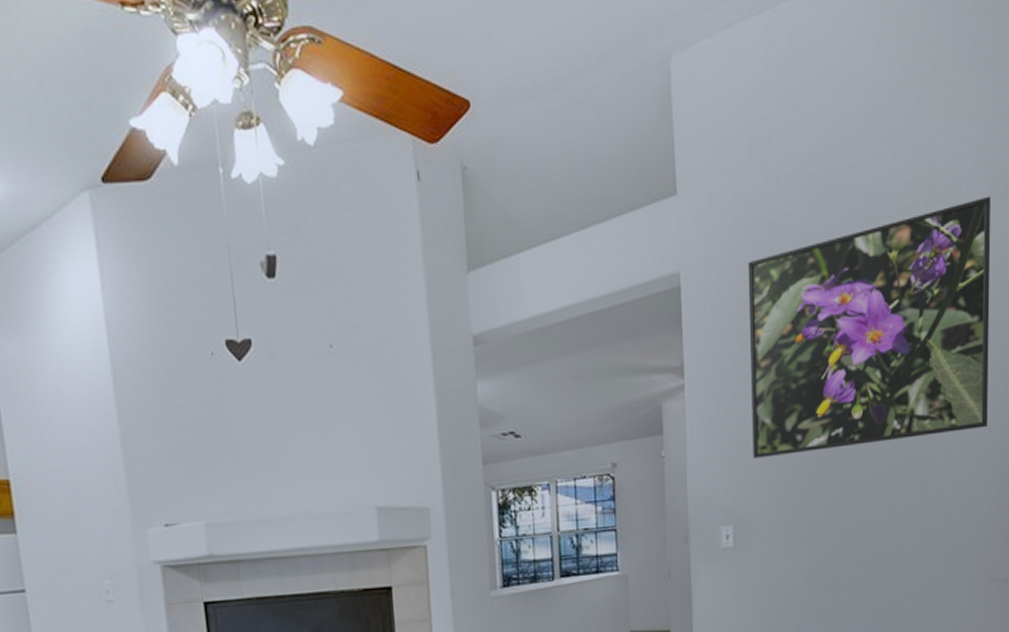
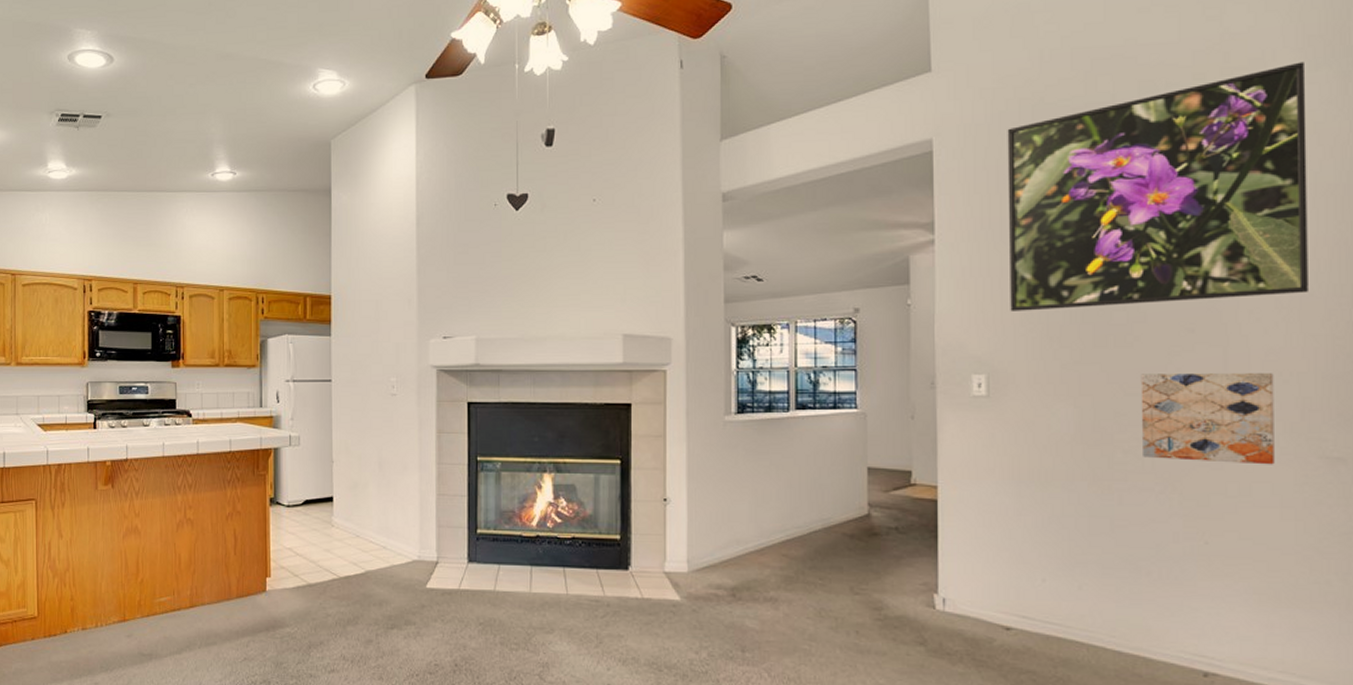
wall art: none [860,506,960,595] -> present [1140,373,1274,465]

